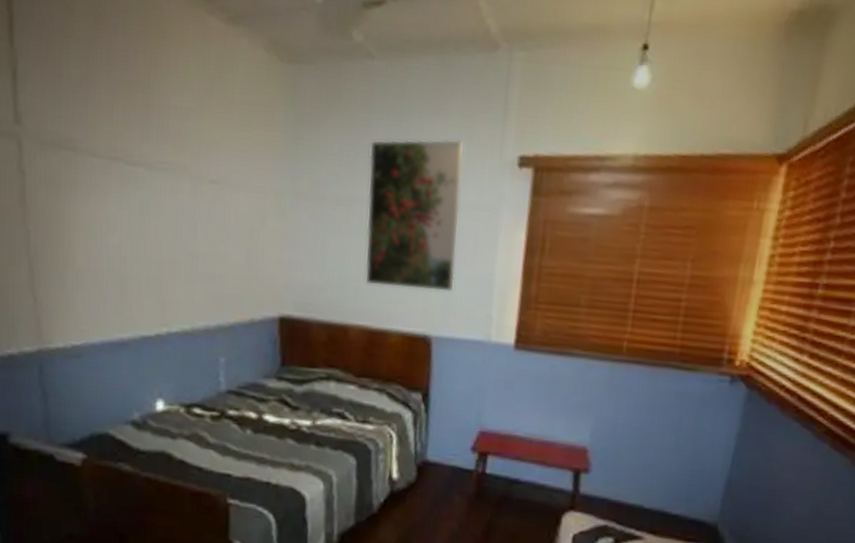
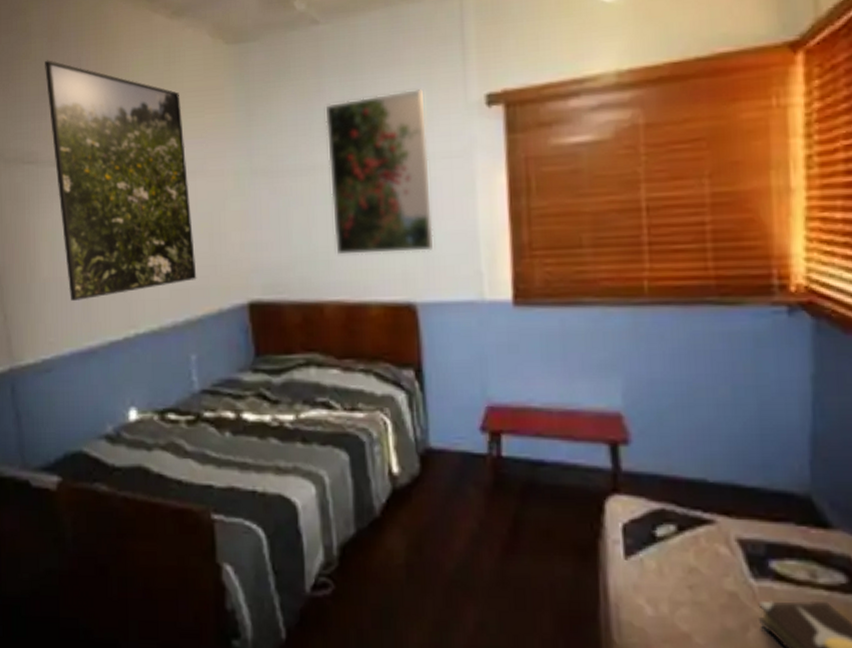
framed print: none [88,43,232,294] -> present [45,60,197,301]

